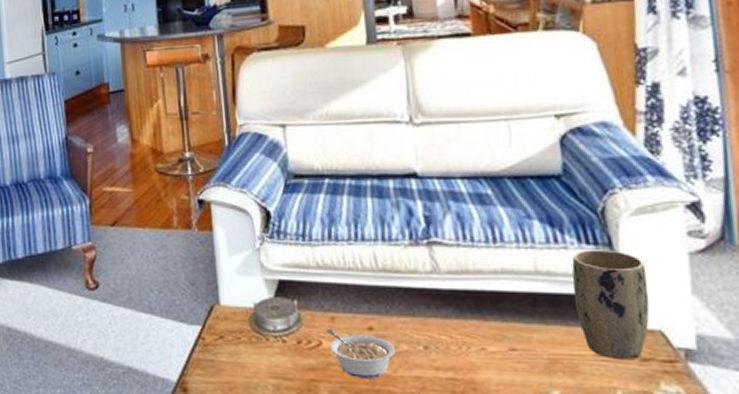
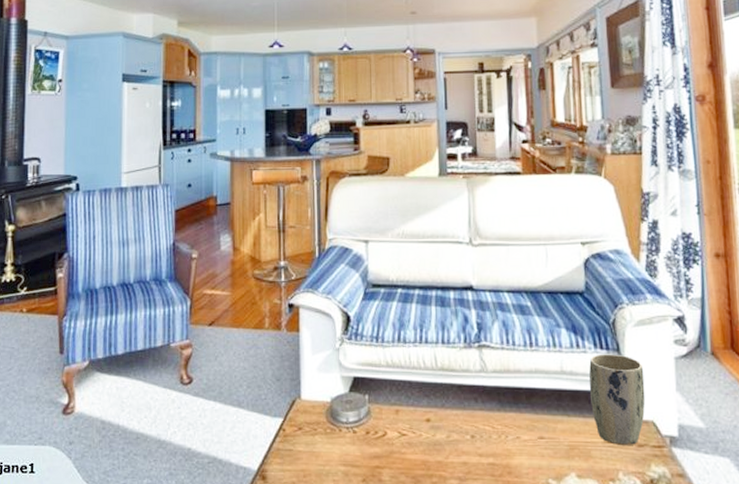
legume: present [327,329,396,379] -> none [392,421,448,465]

